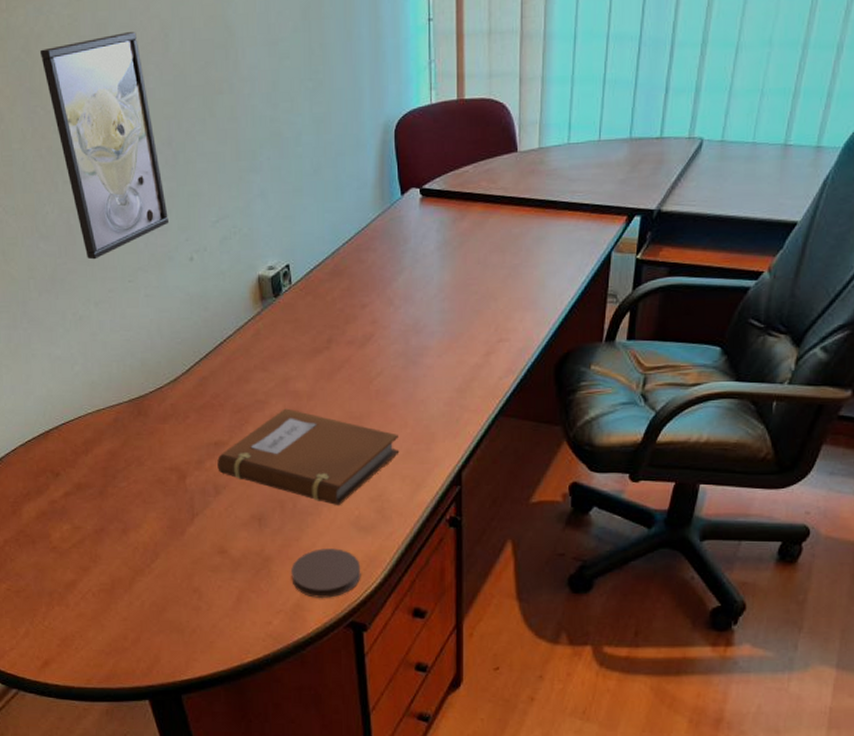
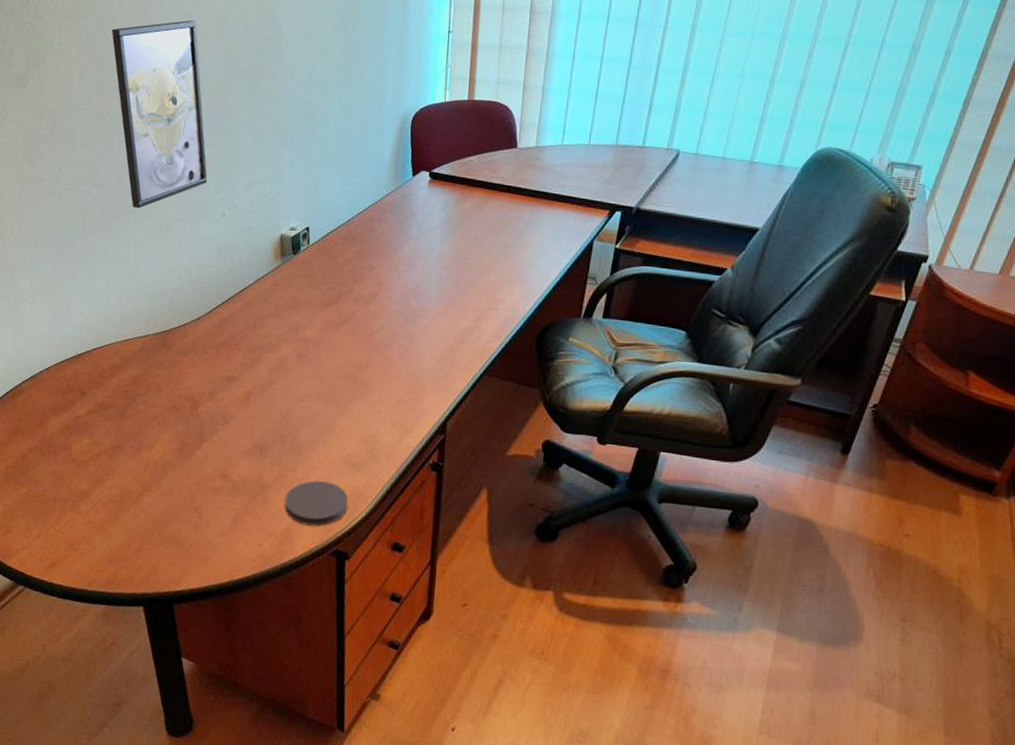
notebook: present [217,408,400,506] -> none [228,352,393,444]

